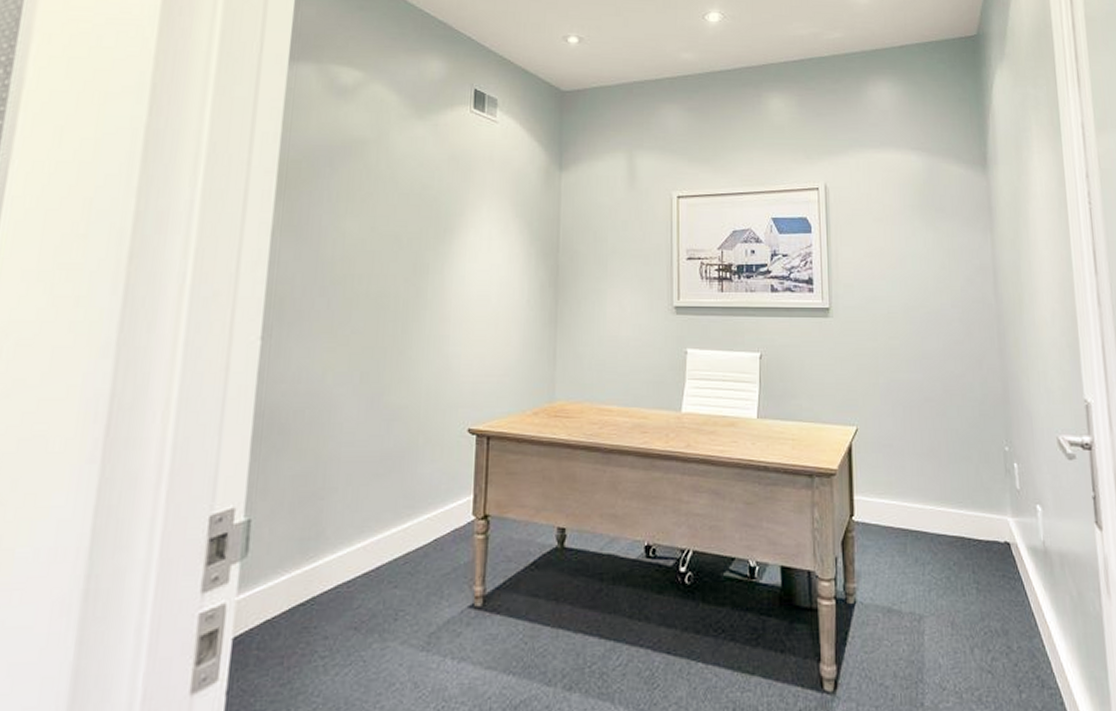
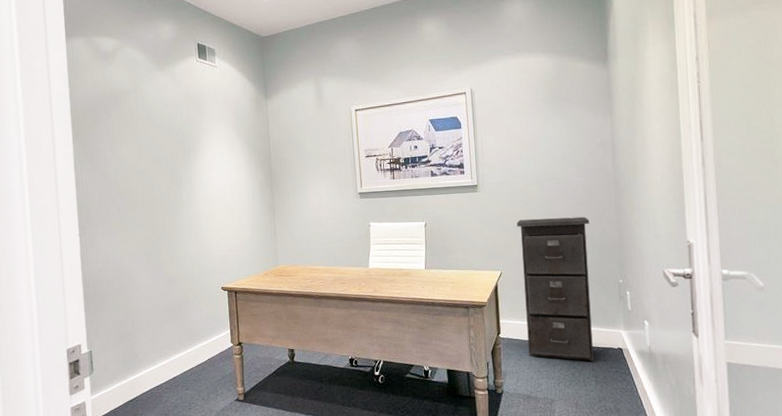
filing cabinet: none [877,358,974,560] -> present [516,216,594,361]

